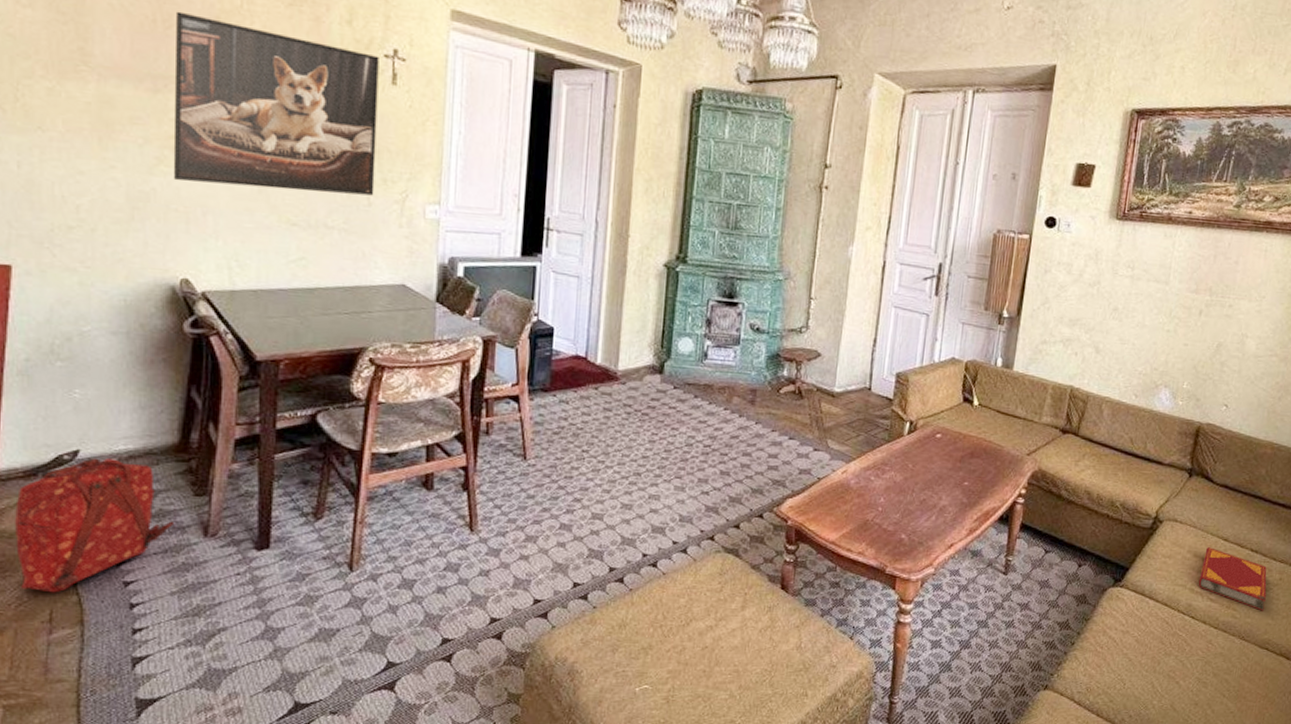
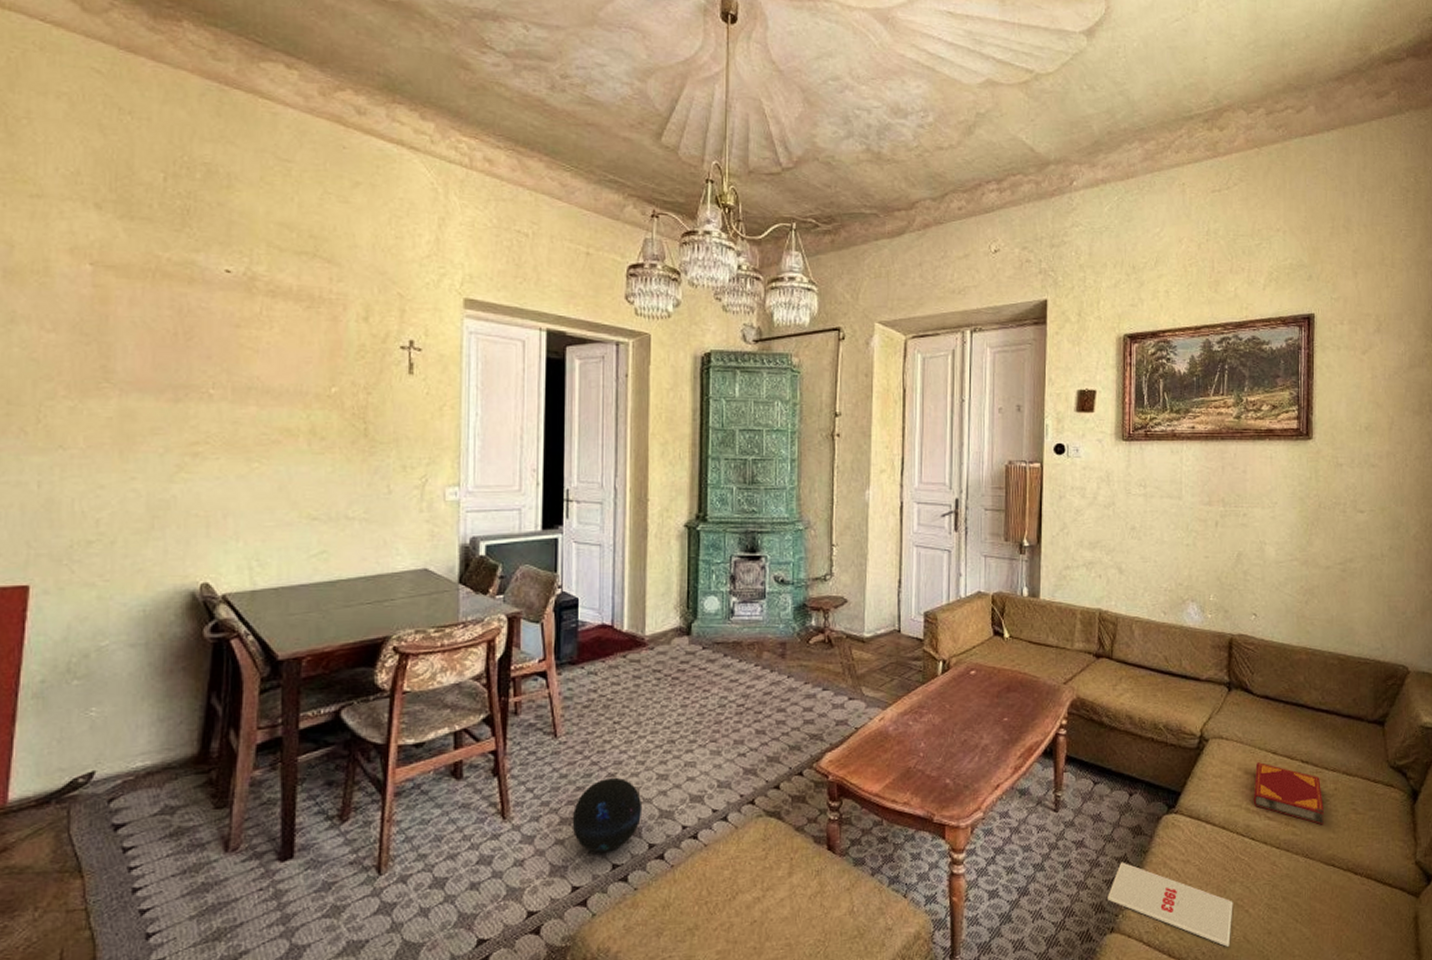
backpack: present [15,457,173,593] -> none [26,776,192,930]
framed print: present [173,11,379,196] -> none [193,323,396,486]
ball: none [537,502,606,571] -> present [572,777,643,853]
magazine: none [1045,626,1166,713] -> present [1108,862,1233,947]

